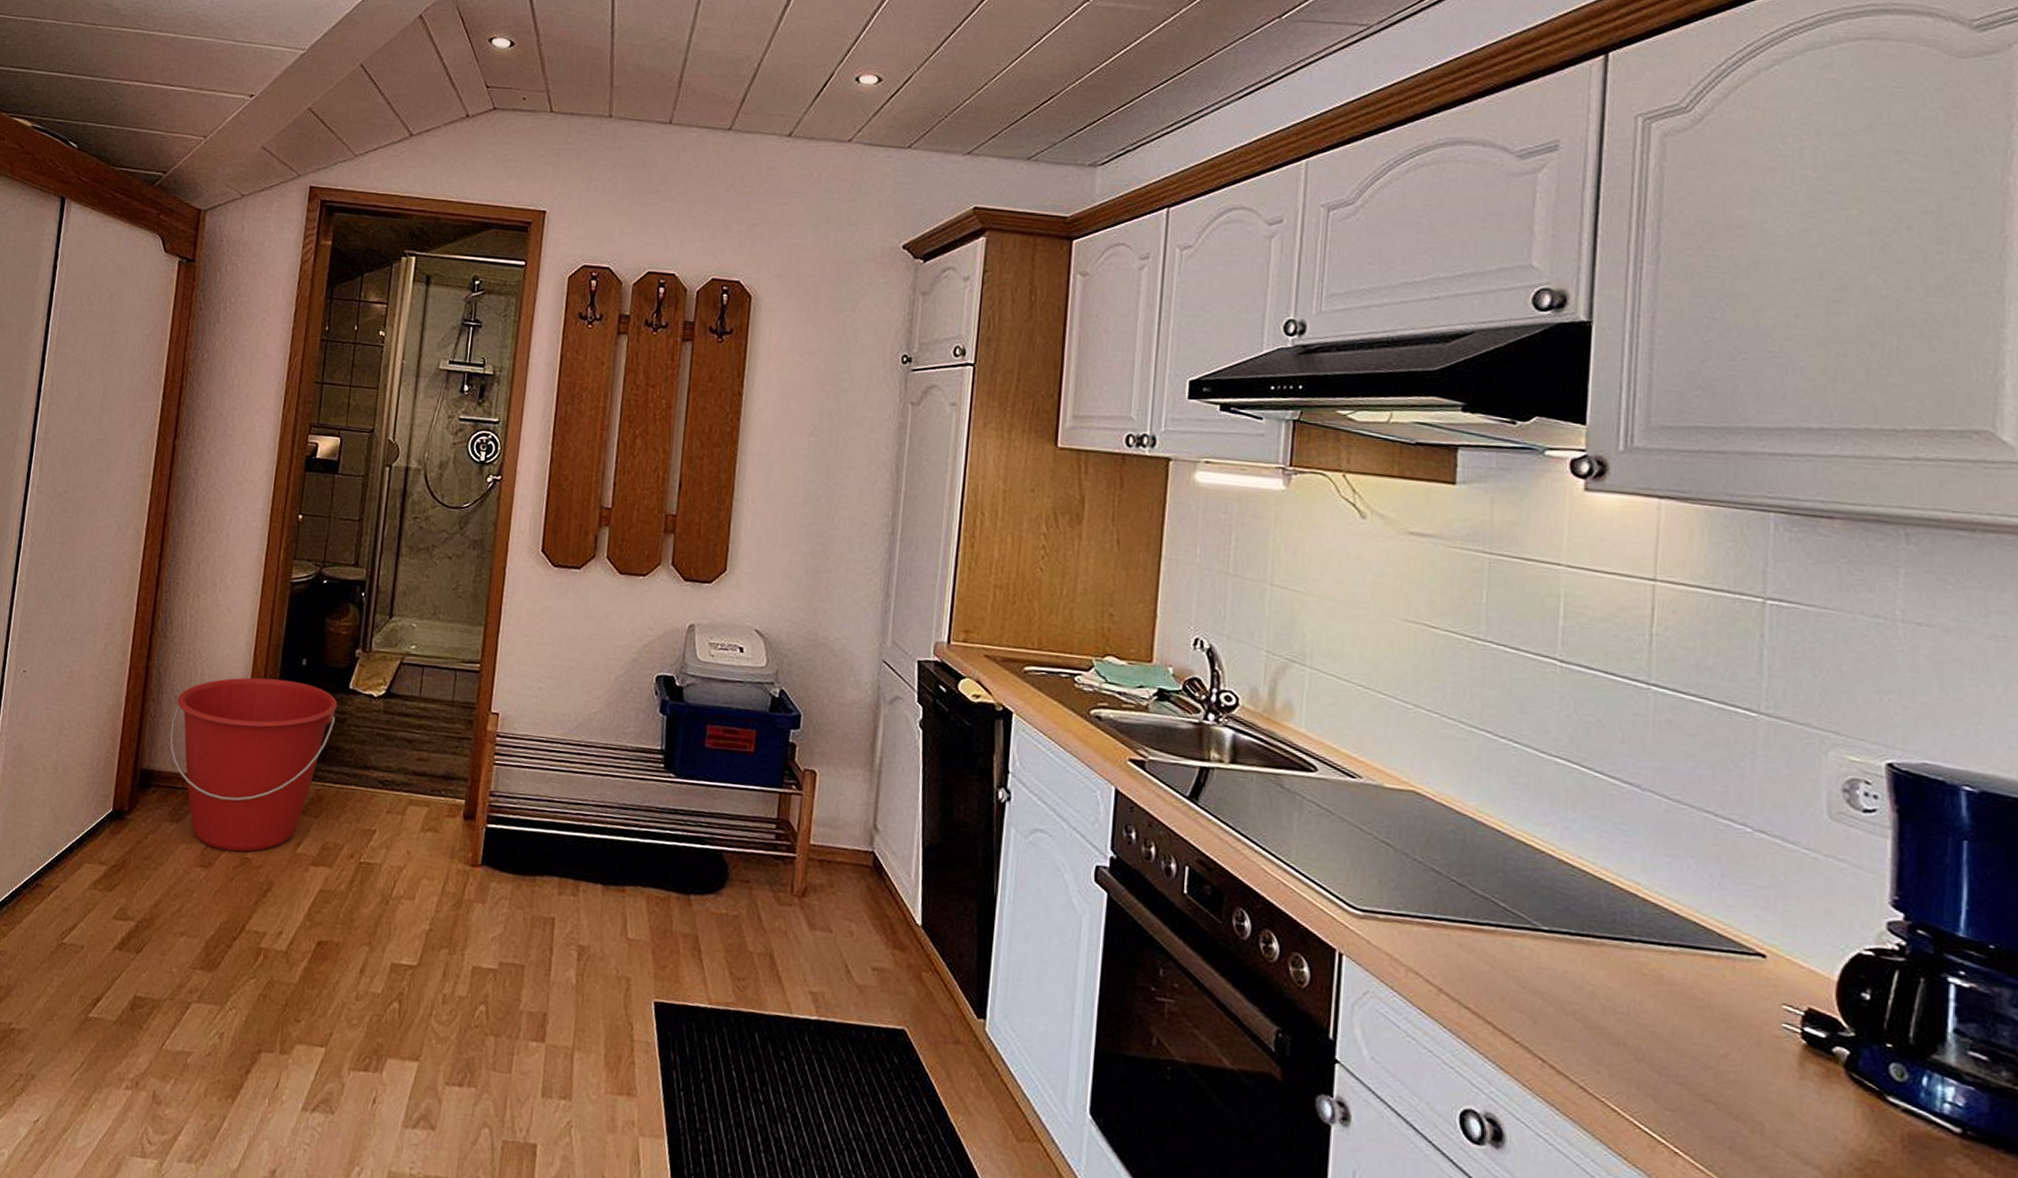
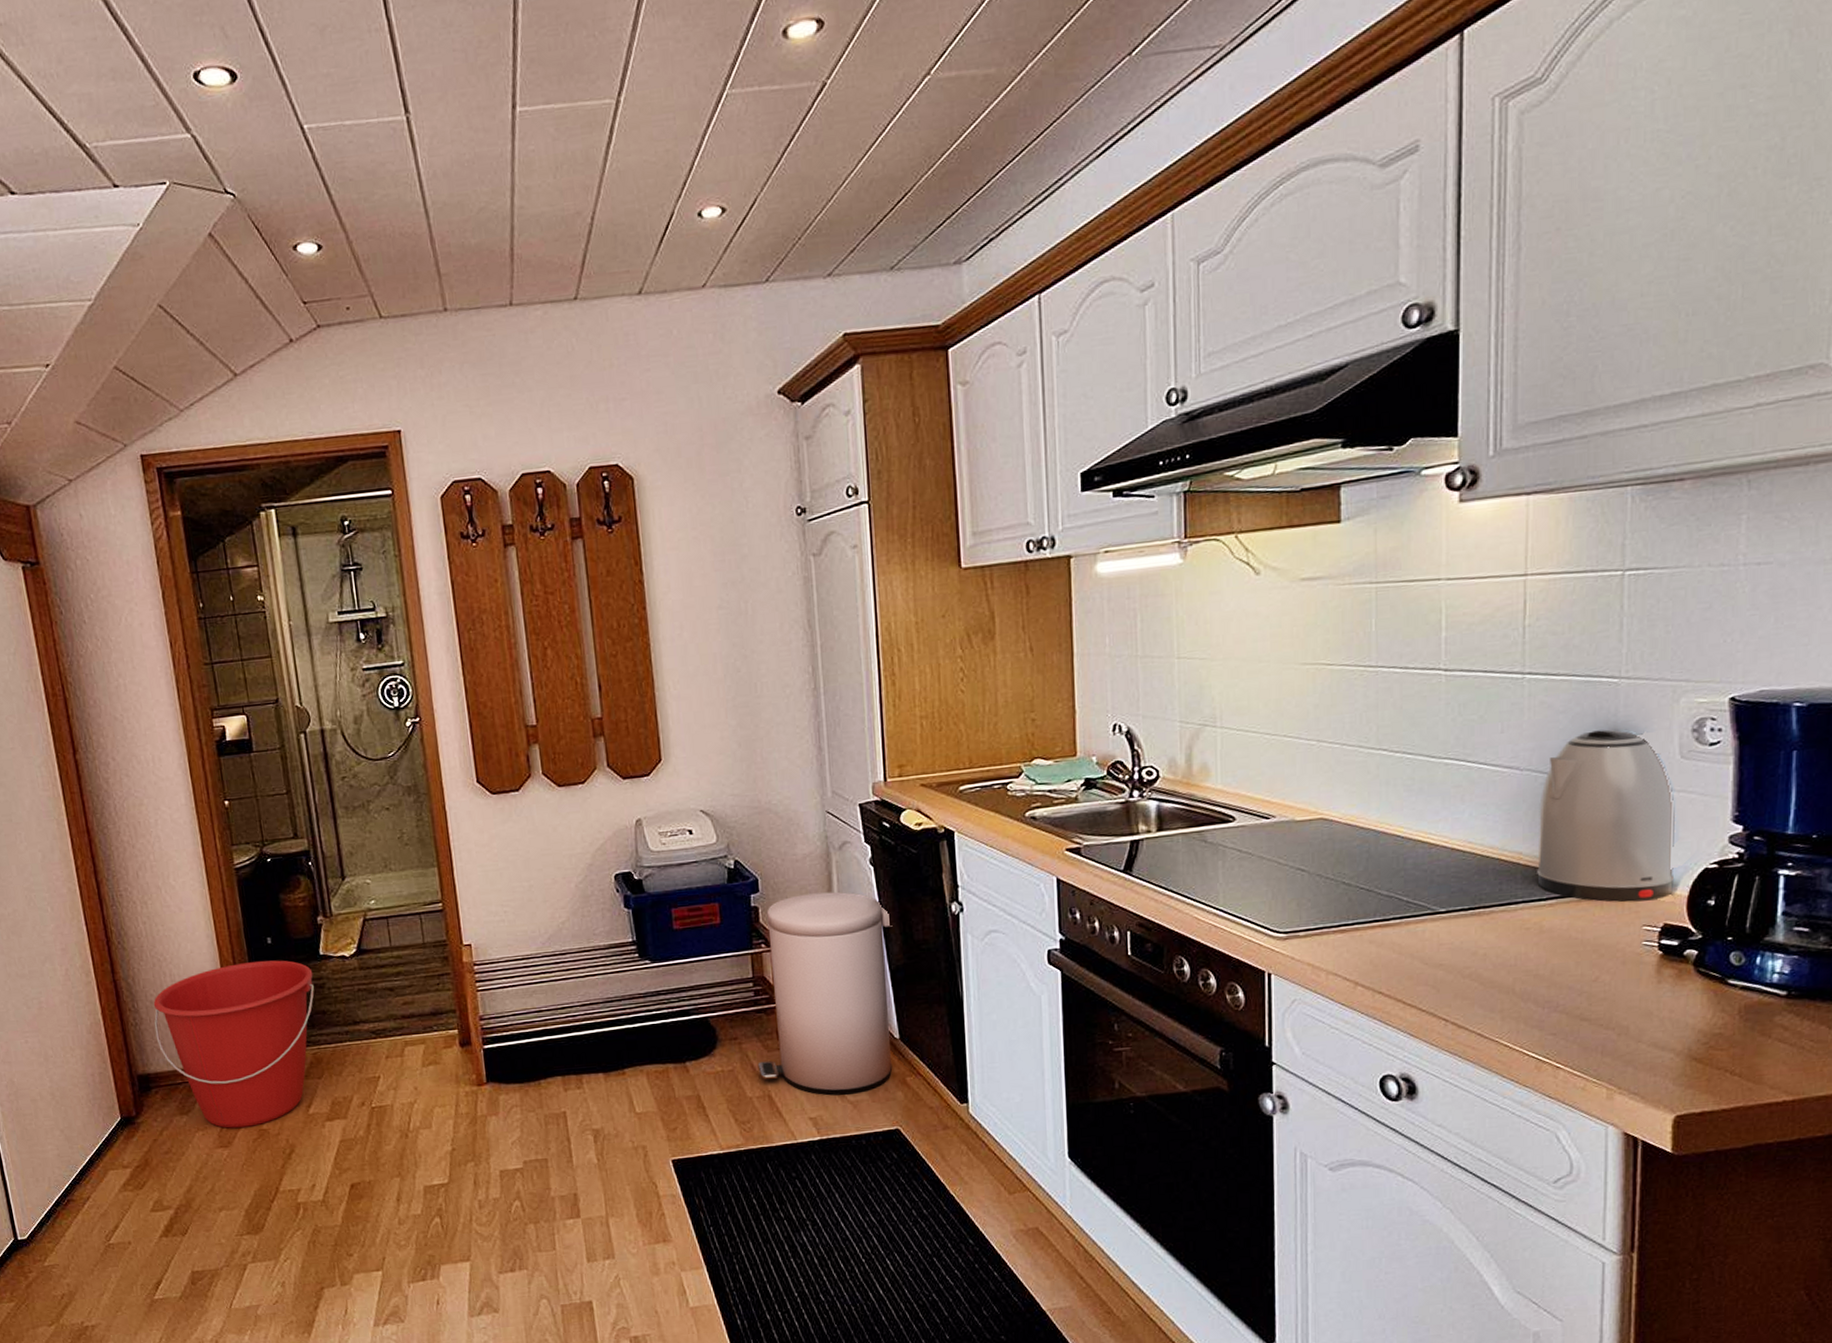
pedal bin: none [765,741,933,977] -> present [757,891,893,1095]
kettle: none [1657,764,1822,978] -> present [1537,729,1675,903]

